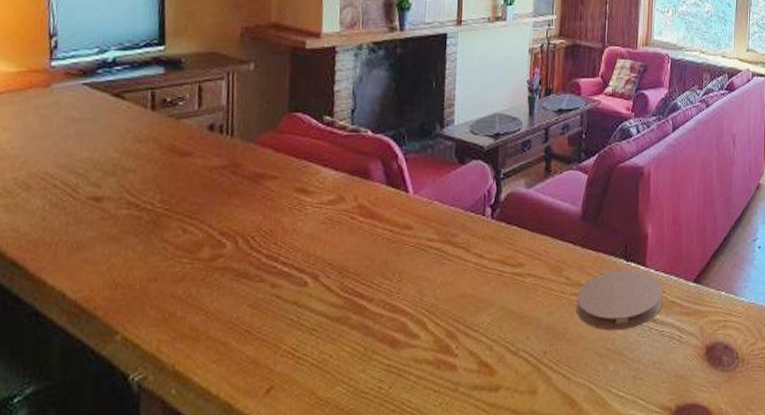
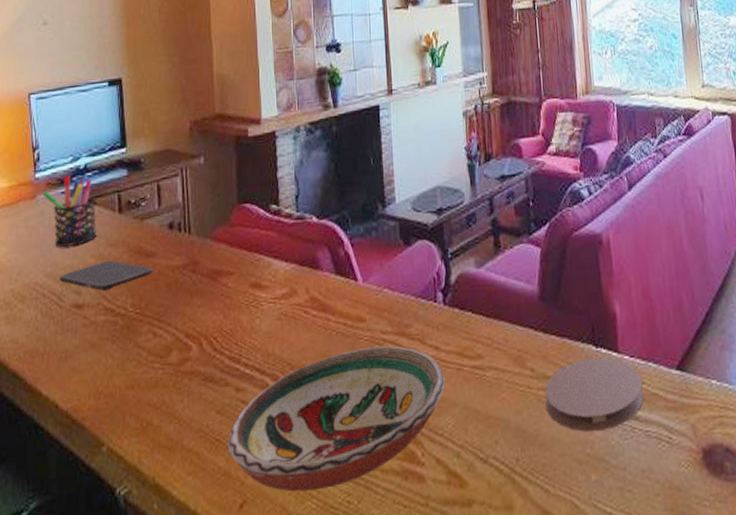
pen holder: none [59,67,125,139] -> present [42,175,97,247]
smartphone: none [75,156,188,185] -> present [59,260,153,291]
decorative bowl: none [257,252,485,379] -> present [227,346,445,492]

